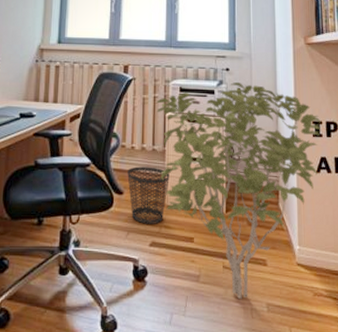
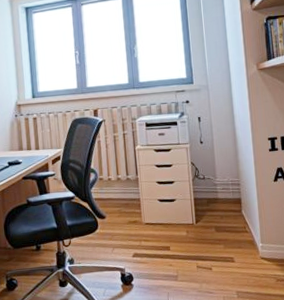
wastebasket: present [127,166,170,224] -> none [107,193,144,240]
shrub: present [156,82,320,299] -> none [126,112,276,290]

